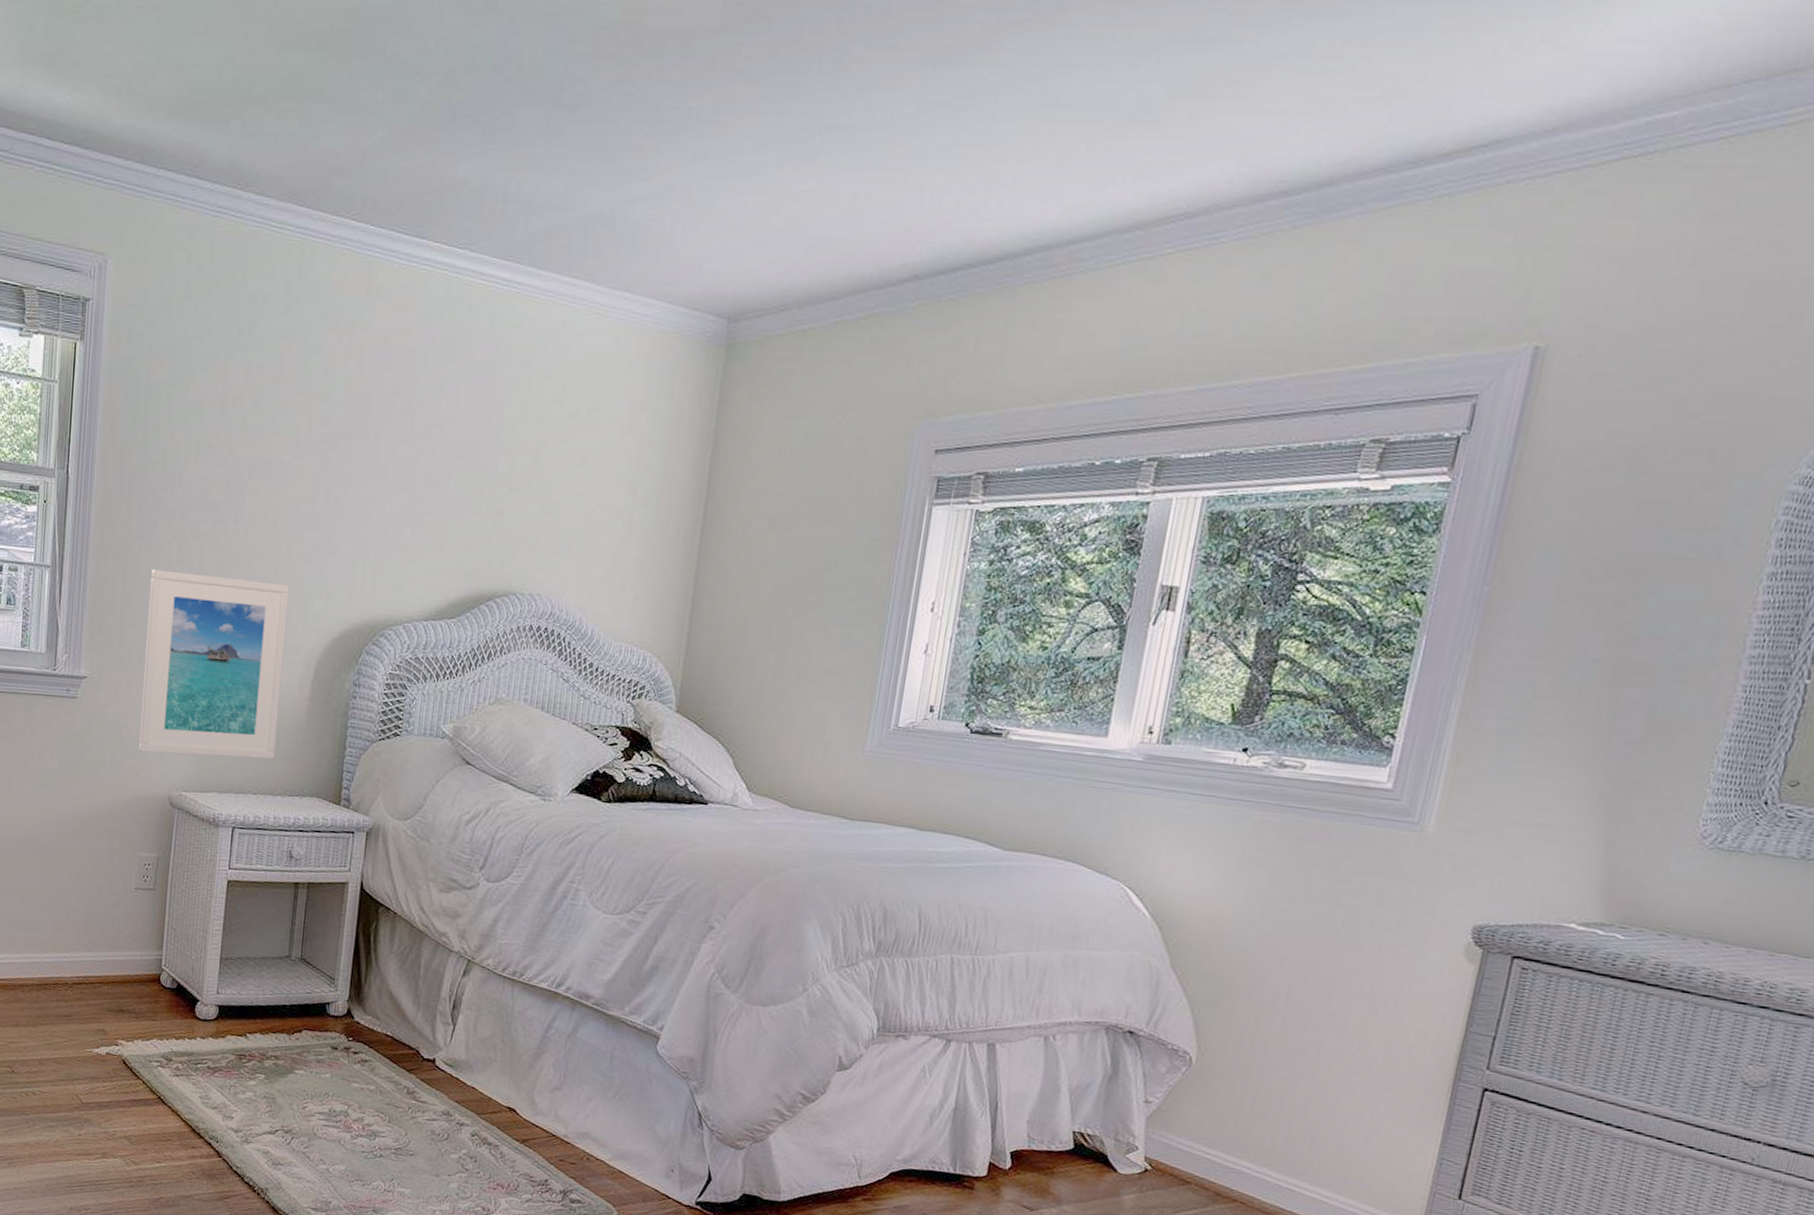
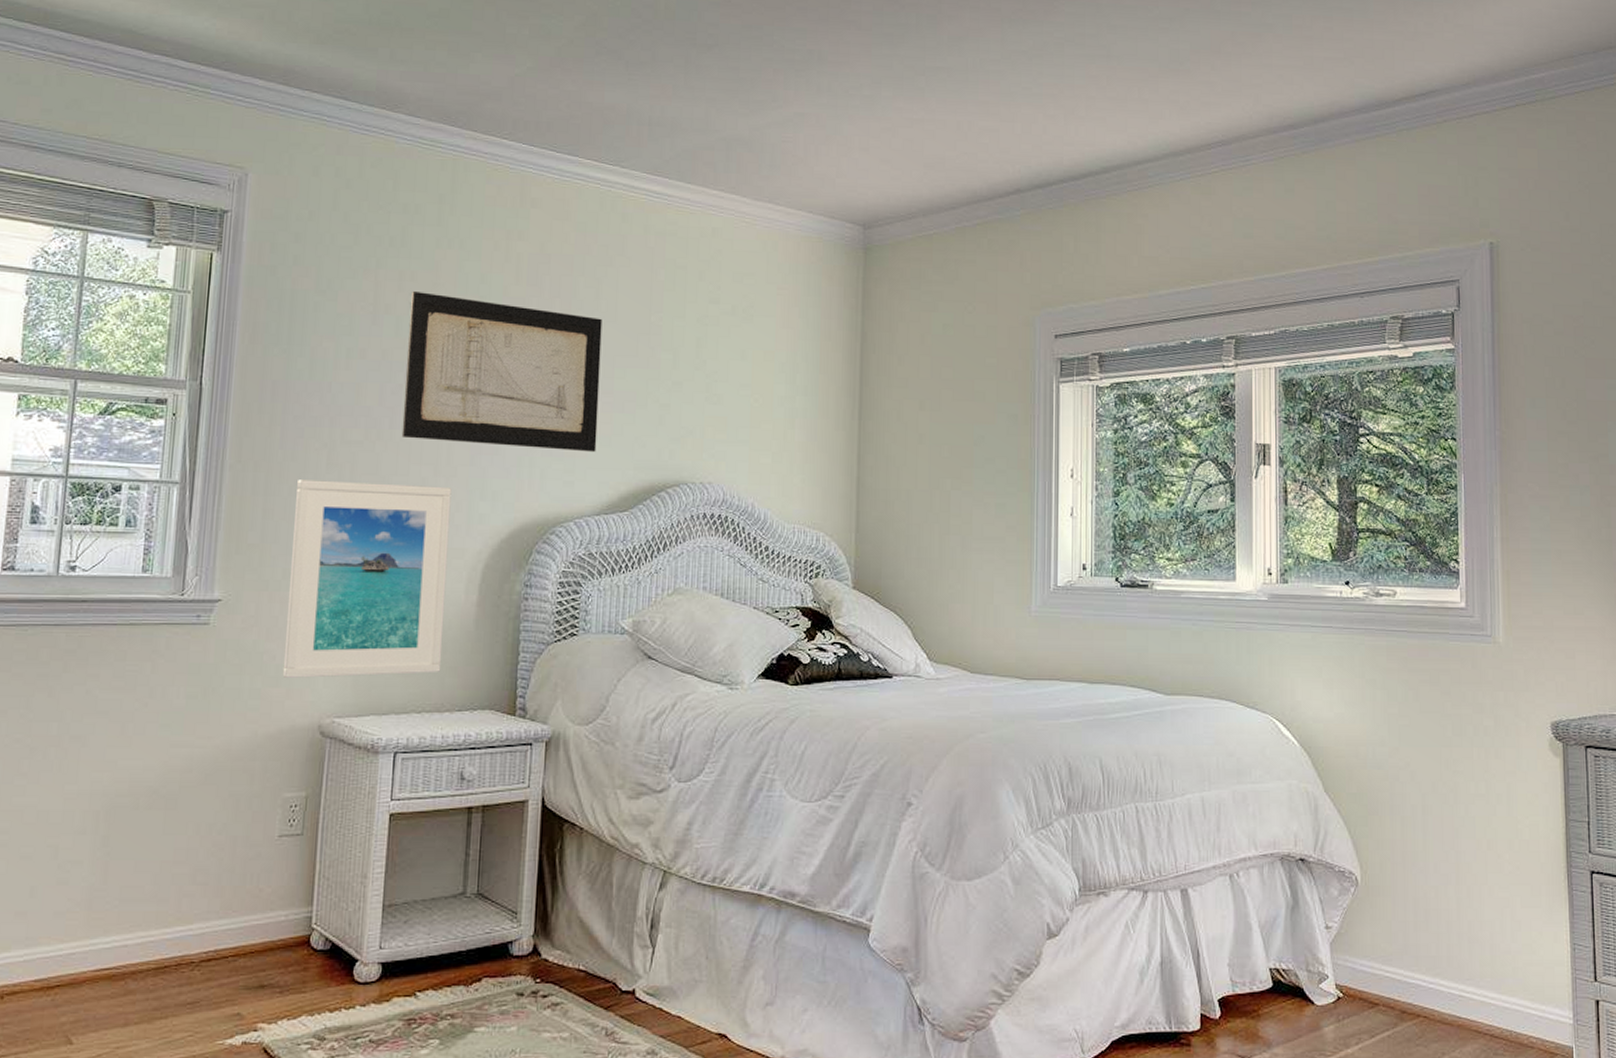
wall art: none [245,384,442,557] -> present [401,290,602,453]

